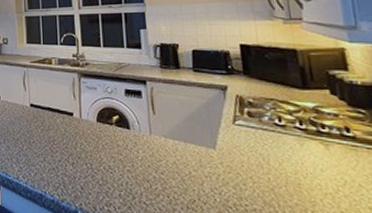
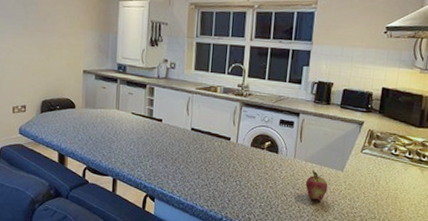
fruit: none [170,148,201,188] -> present [305,170,328,200]

